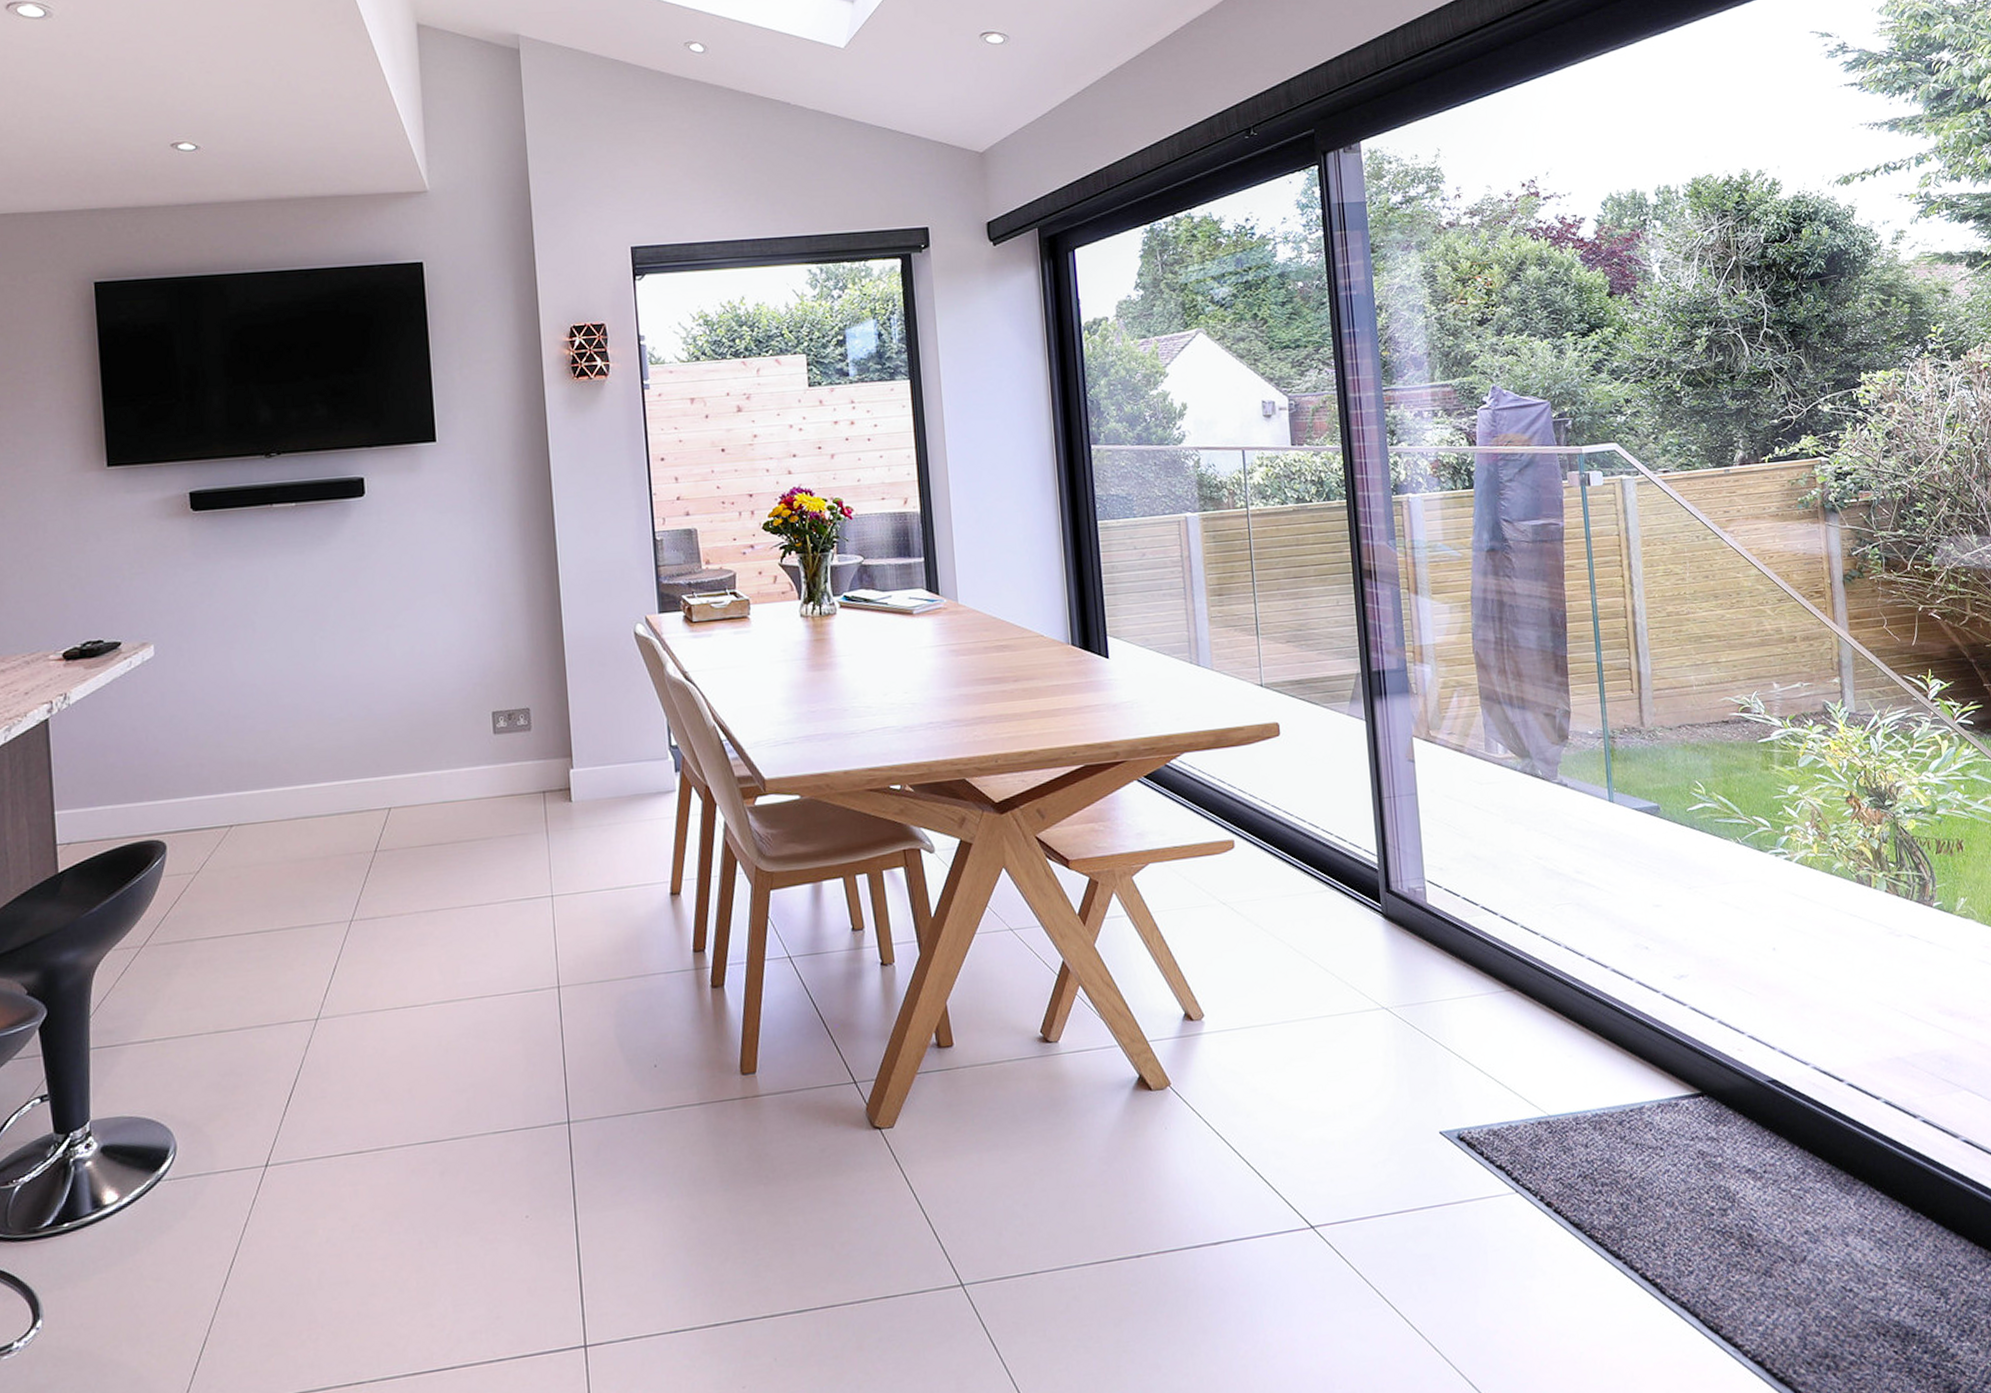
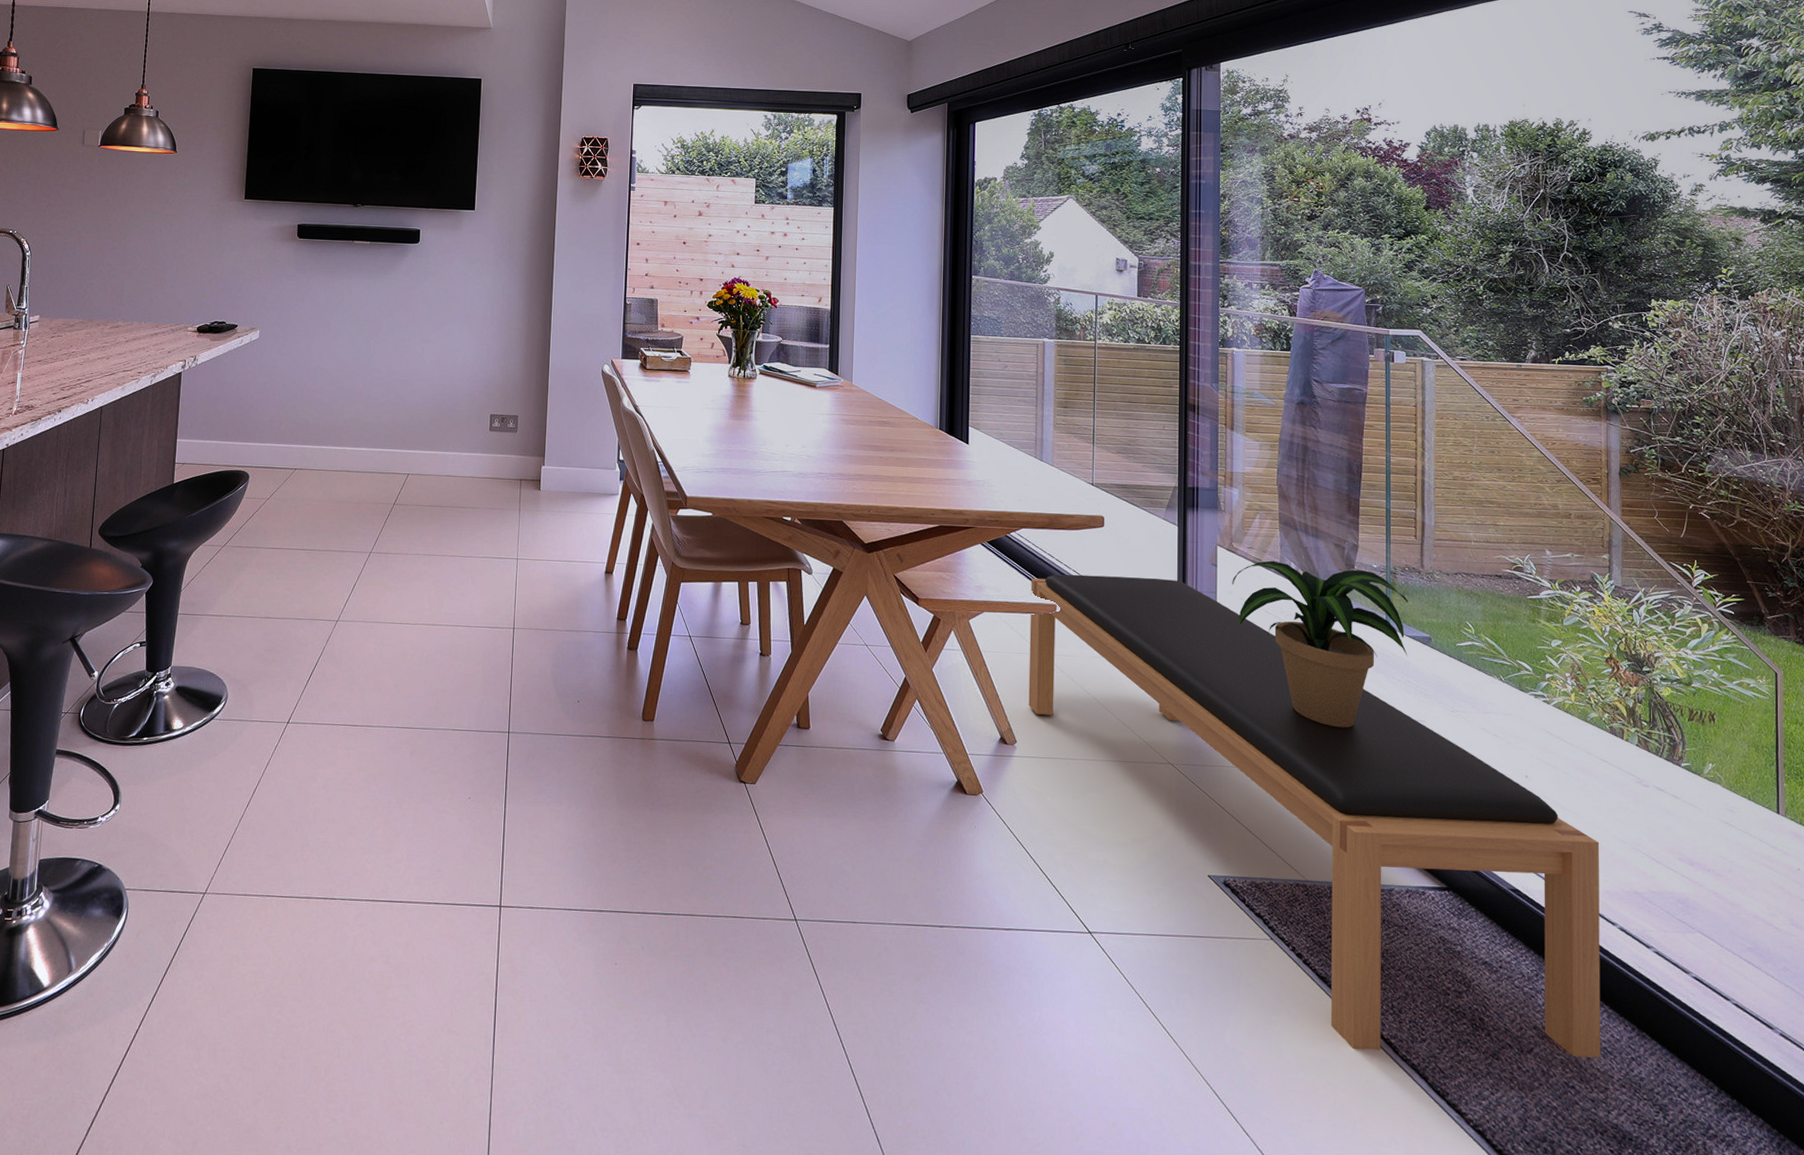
bench: none [1200,786,1876,1300] -> present [1028,574,1601,1058]
potted plant: none [1433,739,1635,931] -> present [1232,560,1408,728]

